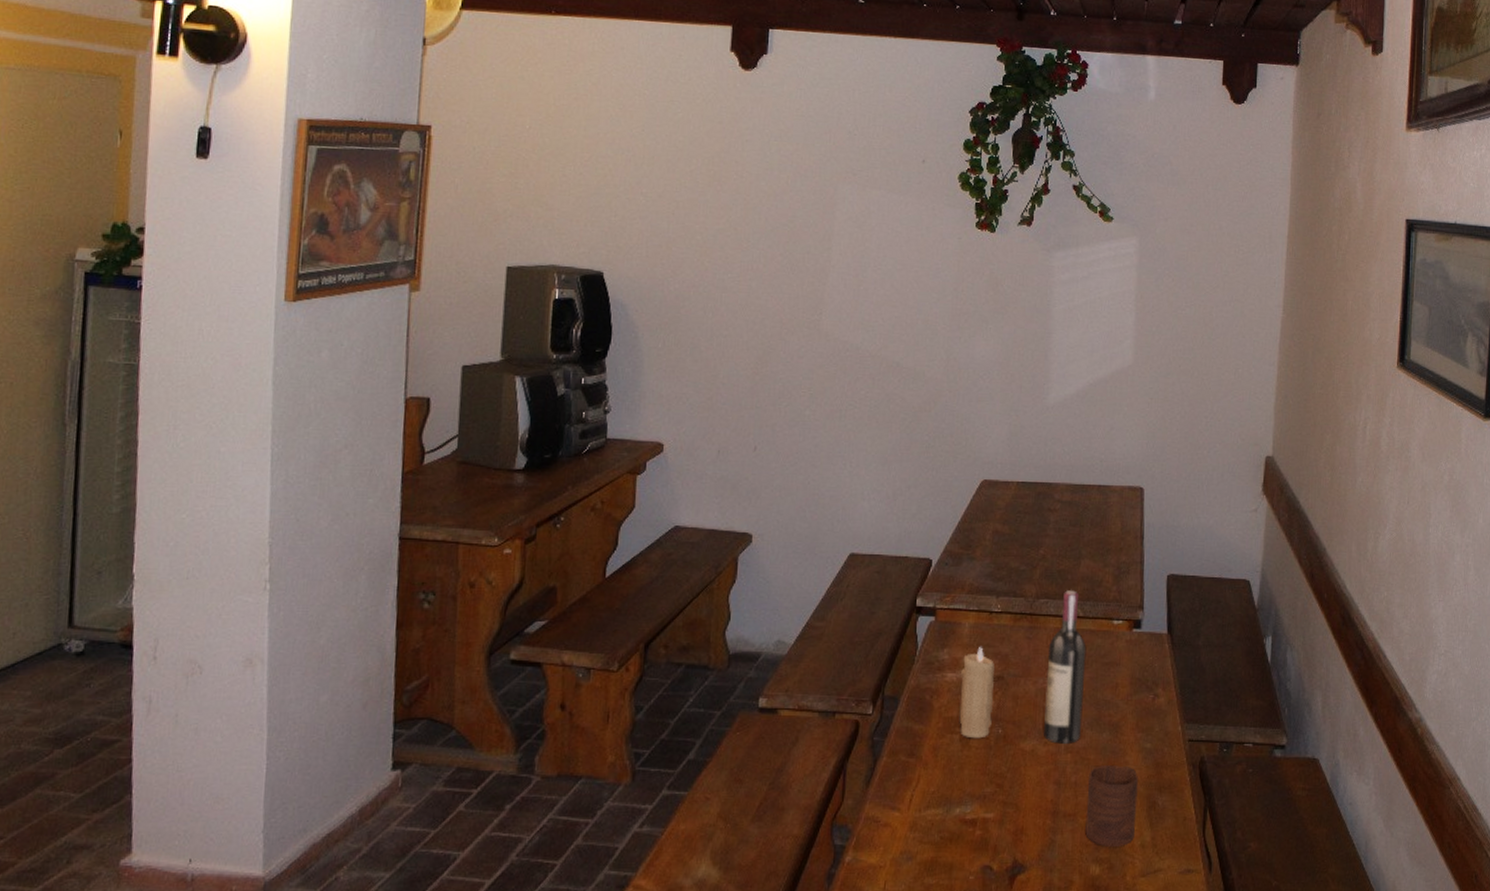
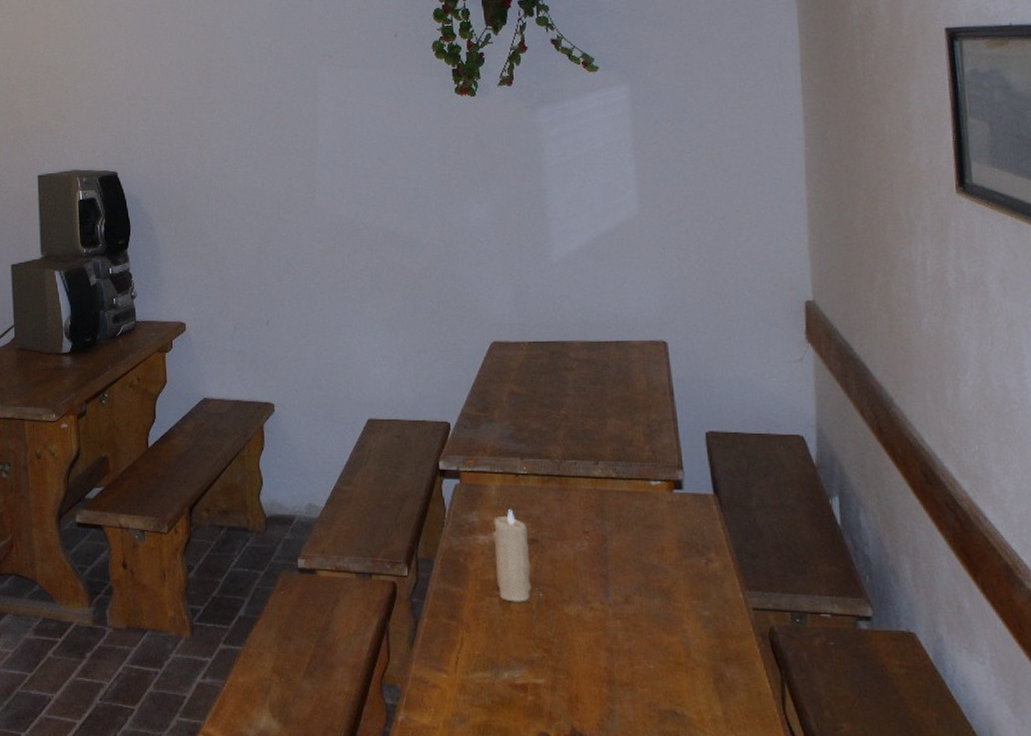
wine bottle: present [1044,590,1087,745] -> none [583,450,630,611]
cup: present [1085,765,1139,847] -> none [642,633,703,720]

